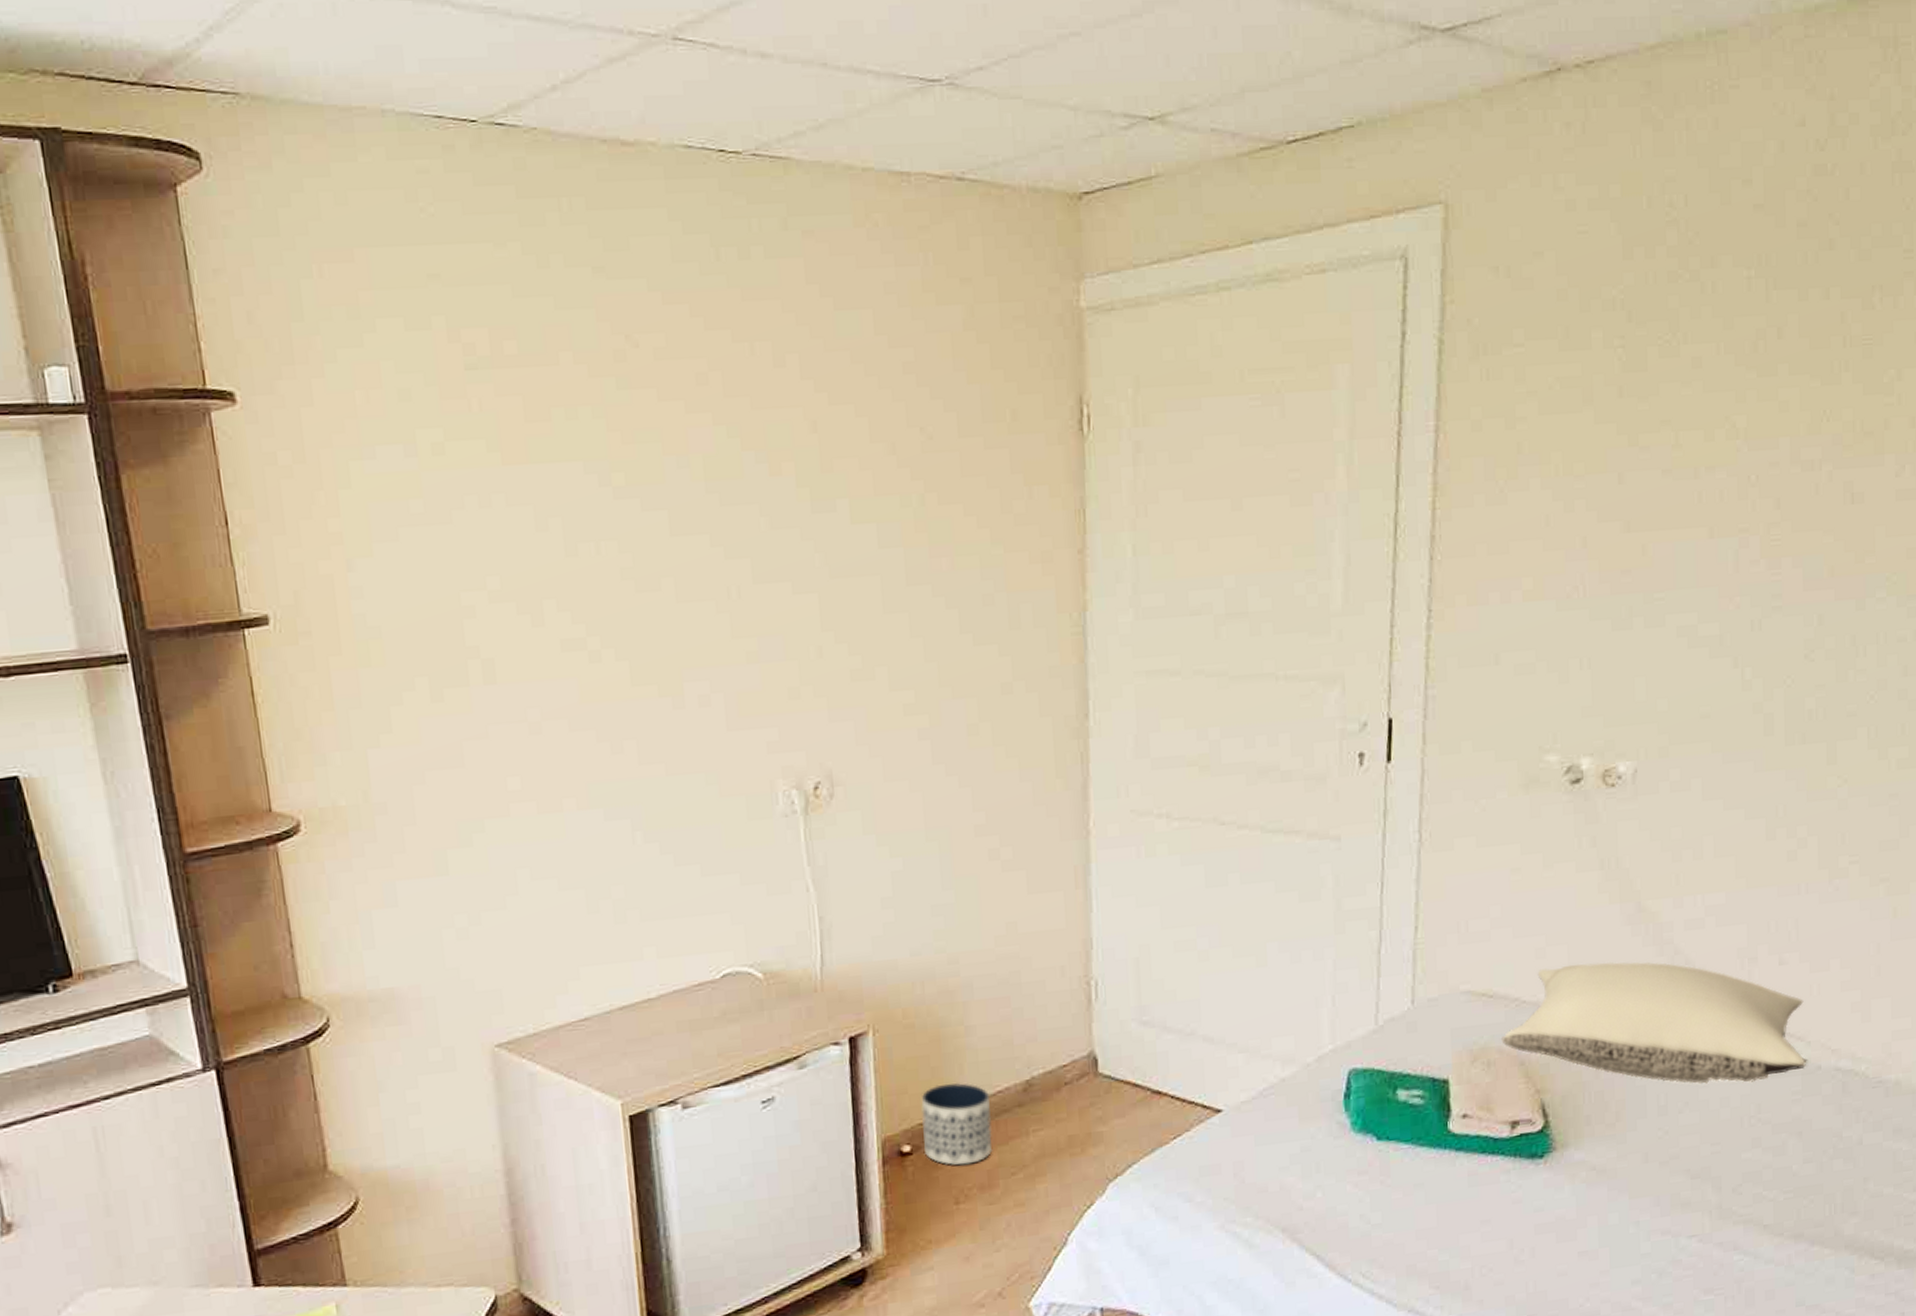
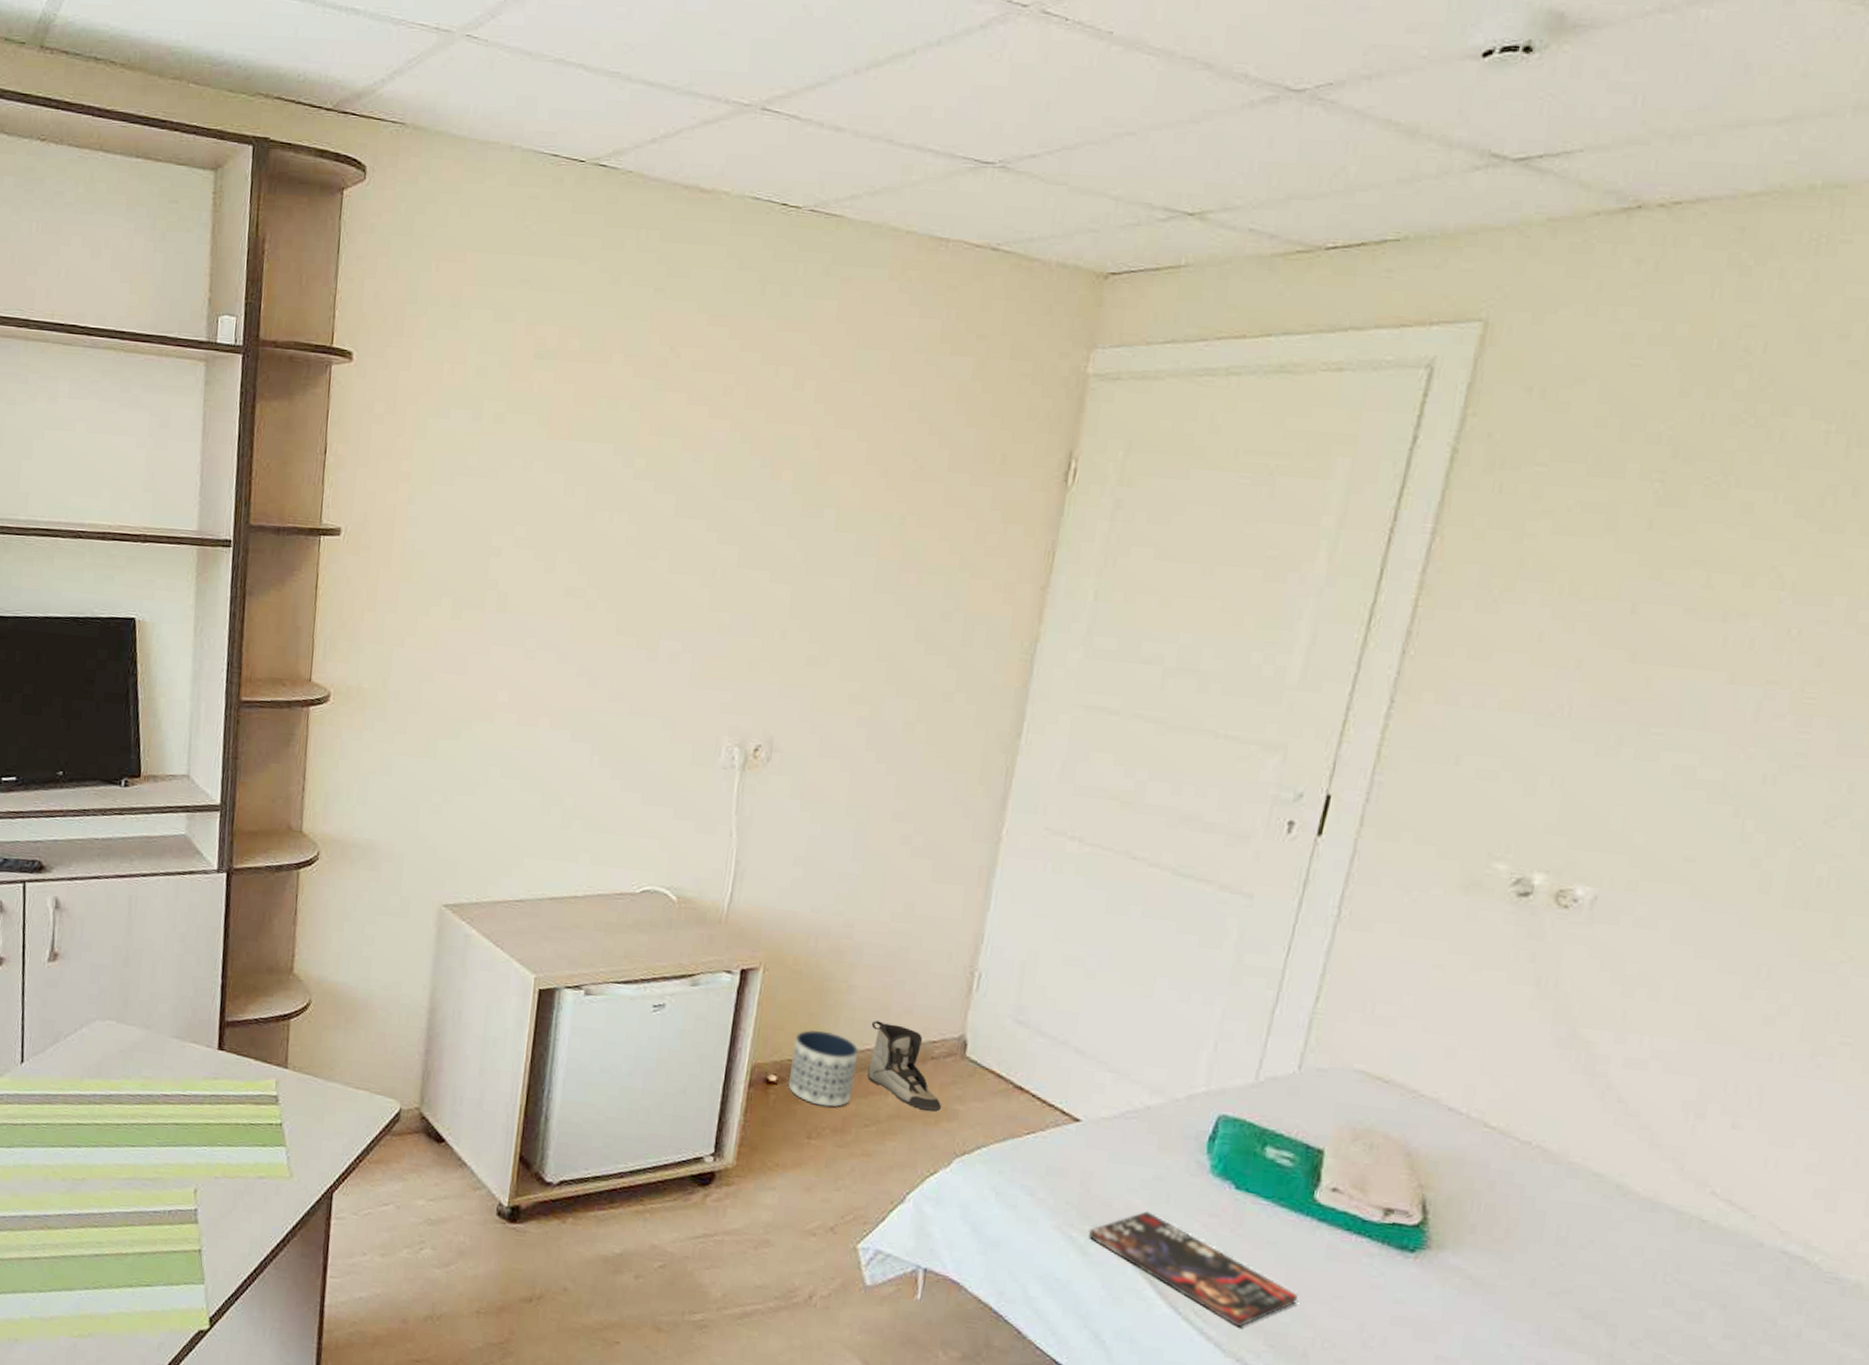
shoe: none [997,1057,1086,1143] -> present [867,1021,942,1113]
book: none [1250,1186,1451,1278] -> present [1088,1211,1298,1328]
pillow: present [1501,961,1806,1085] -> none [1390,1068,1755,1241]

